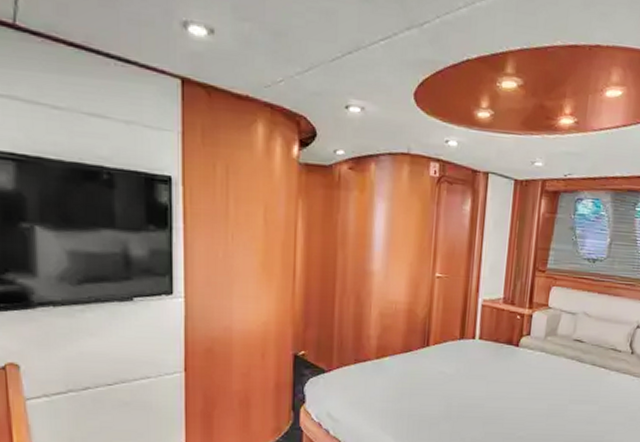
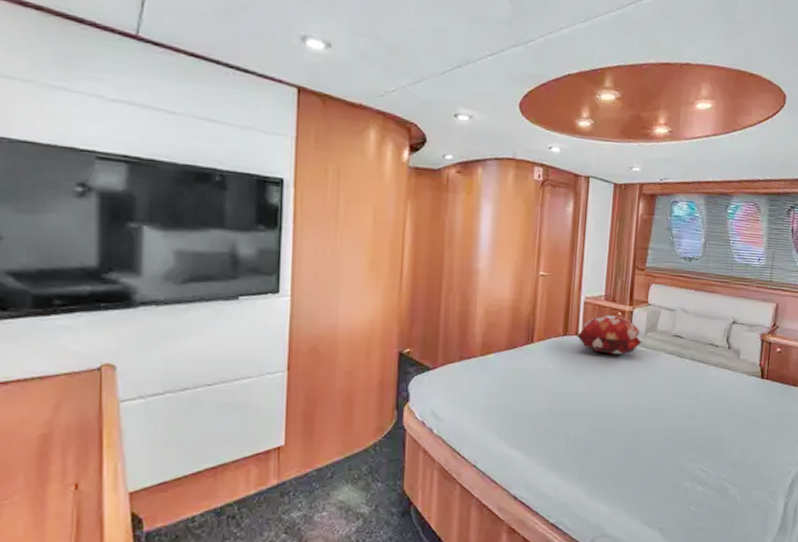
decorative pillow: none [474,318,543,359] -> present [577,314,643,355]

